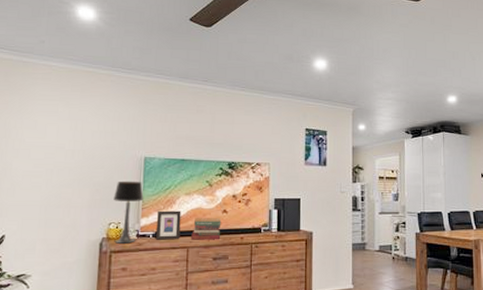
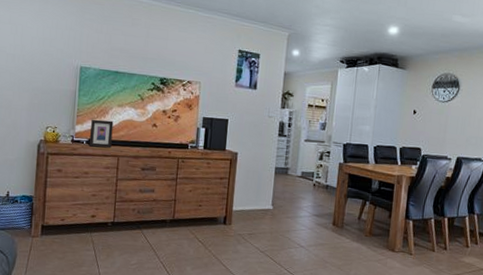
table lamp: present [113,181,144,244] -> none [51,87,79,148]
books: present [191,218,222,240] -> none [122,129,151,152]

